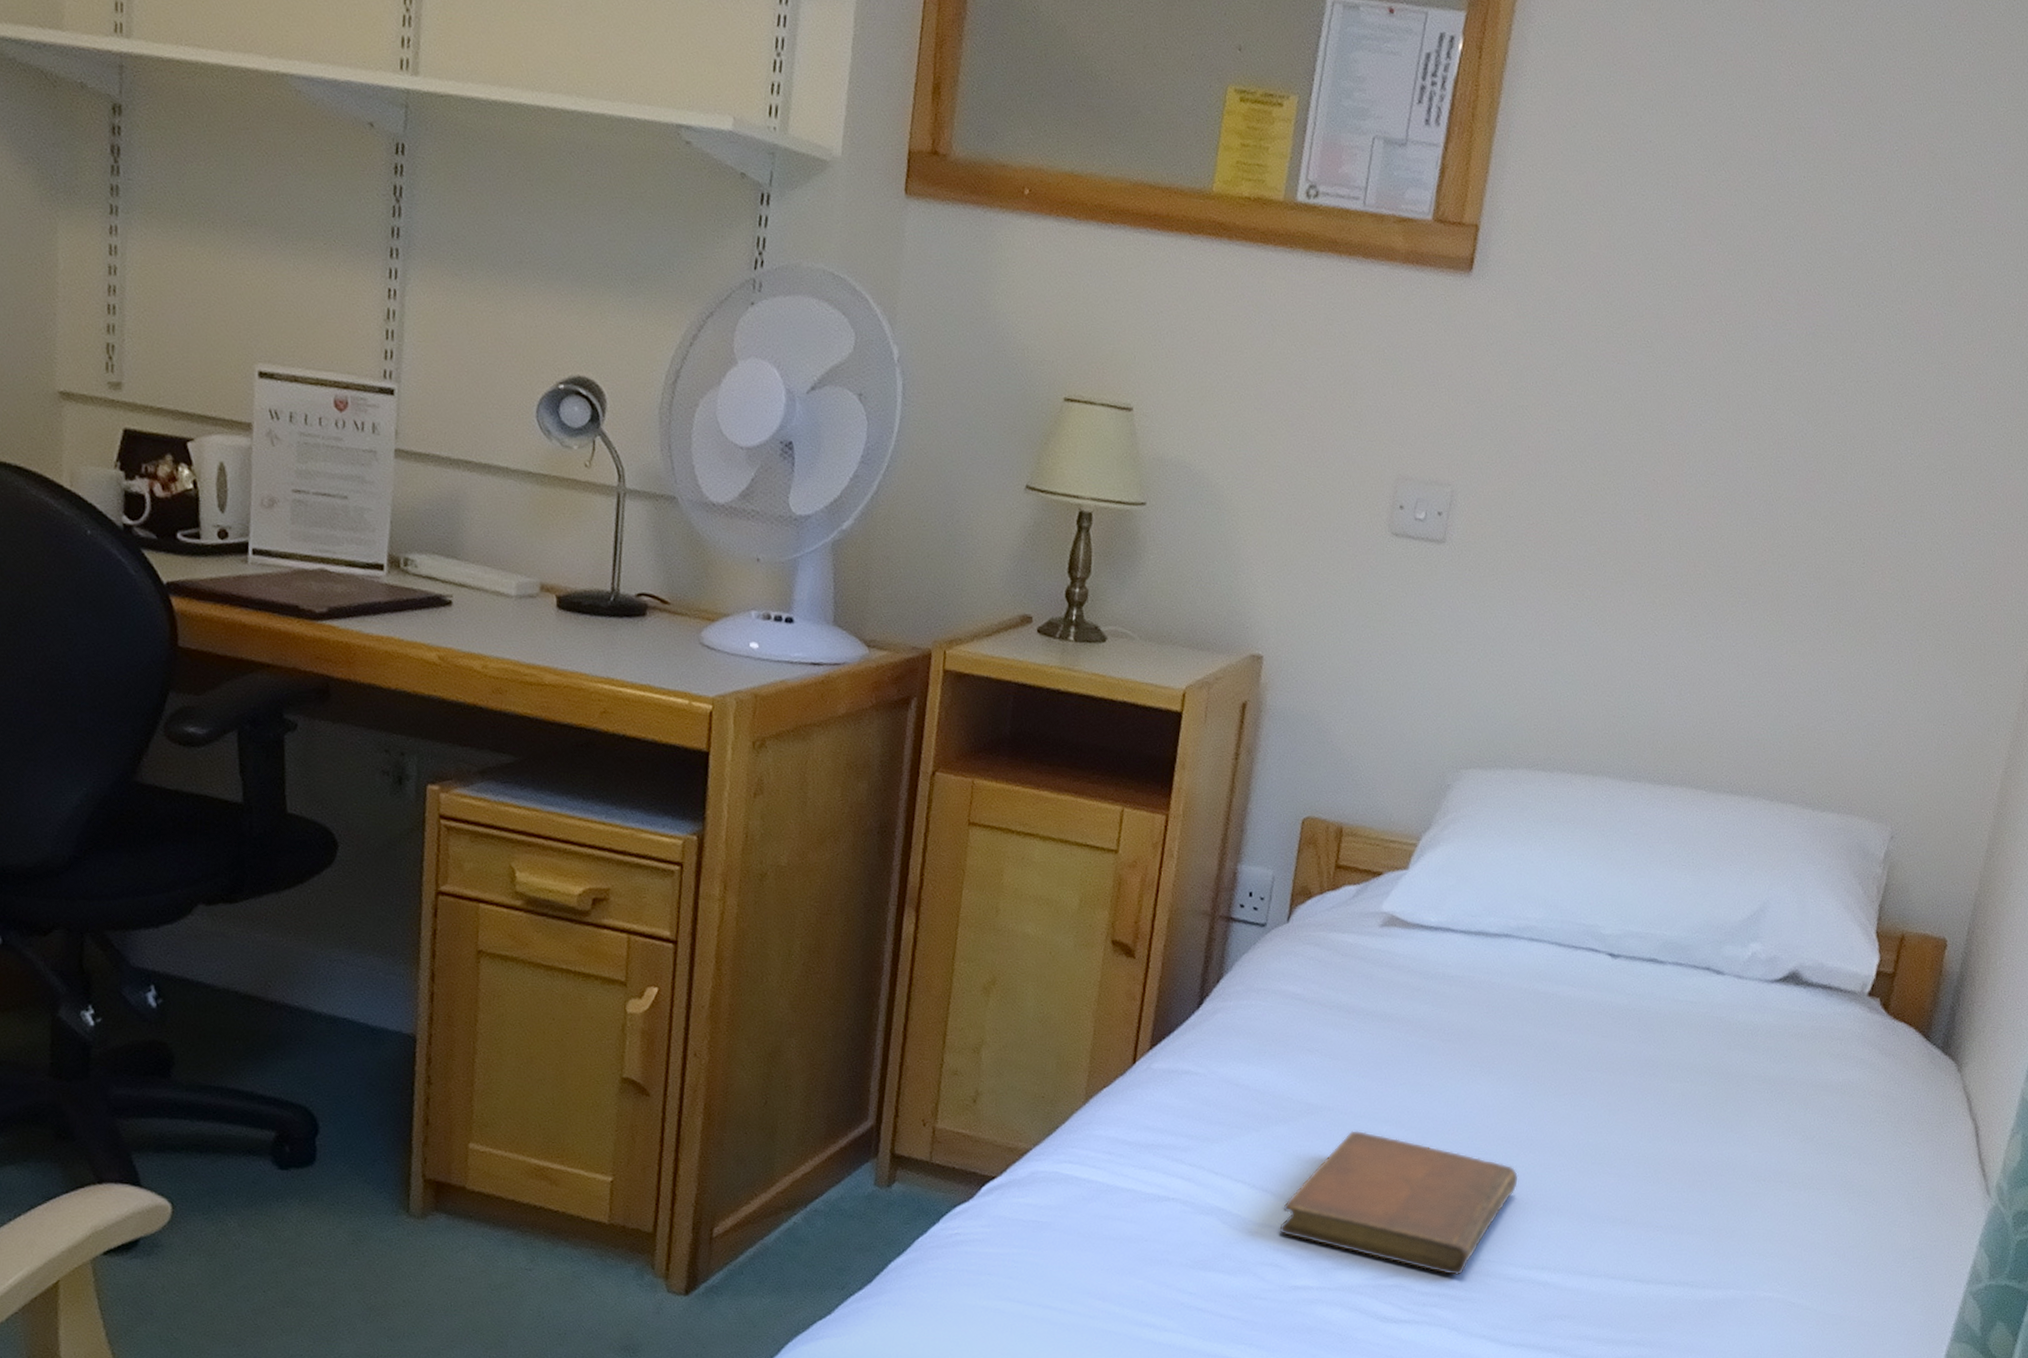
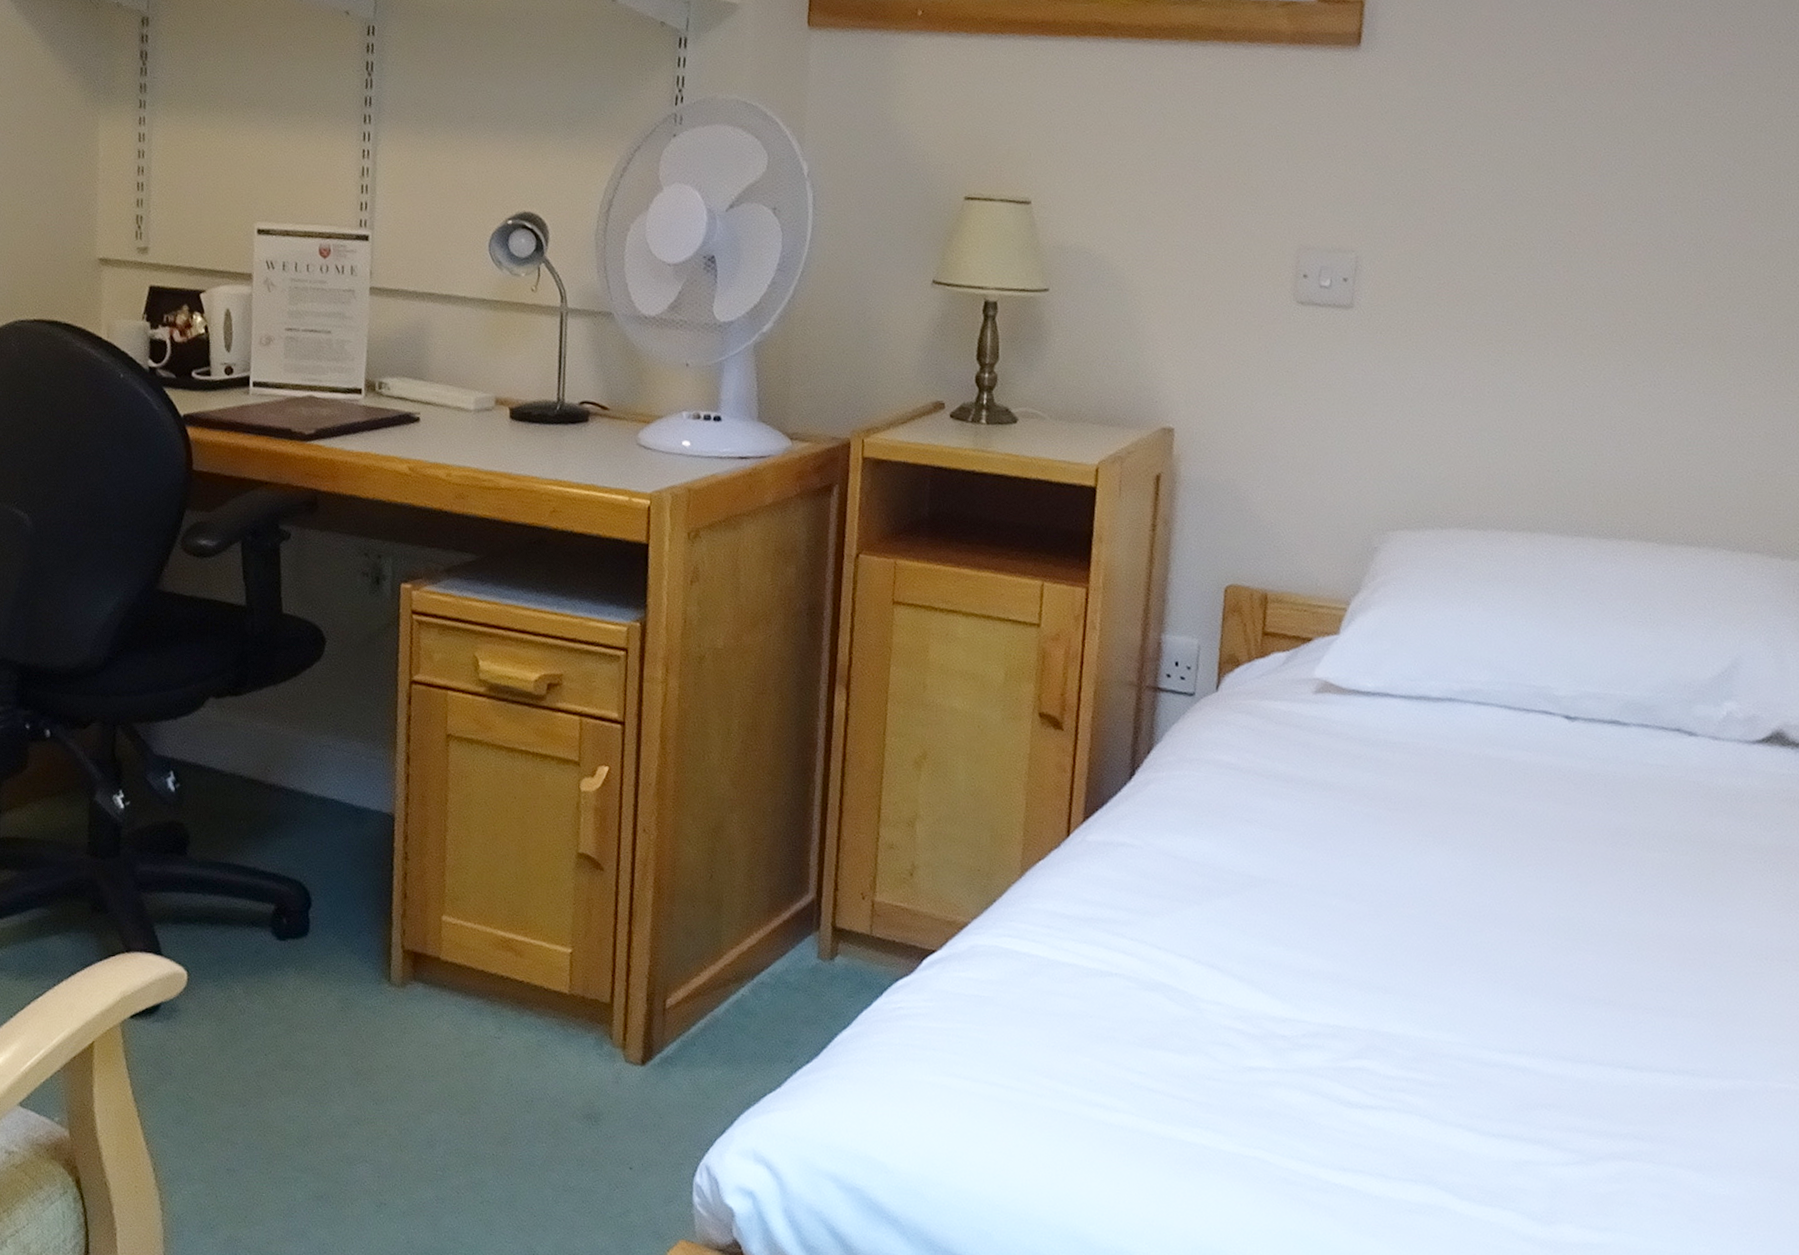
notebook: present [1280,1130,1519,1276] -> none [1229,904,1485,1059]

